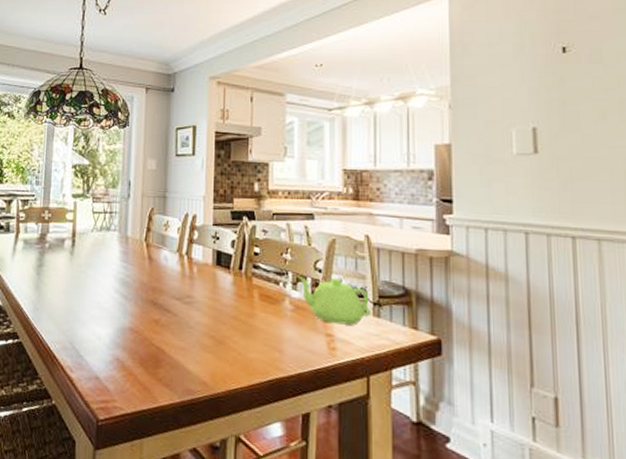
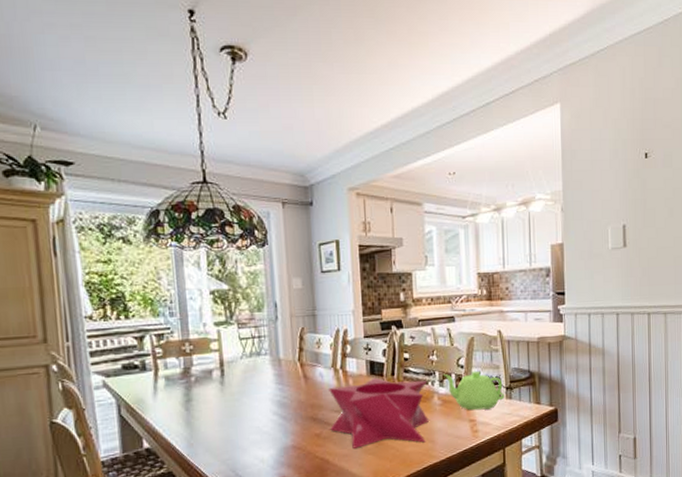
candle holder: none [169,269,279,351] -> present [327,377,430,448]

